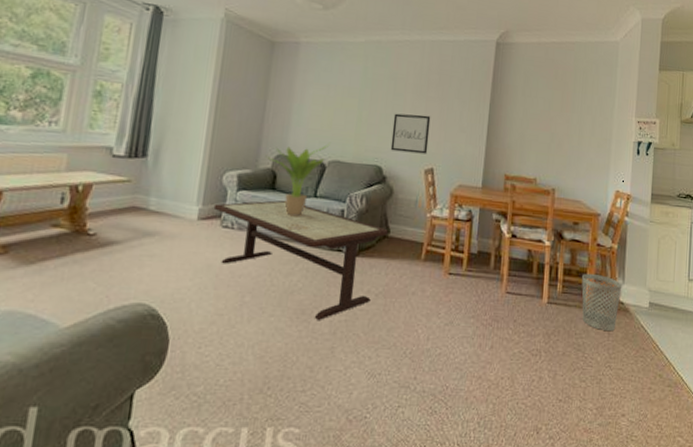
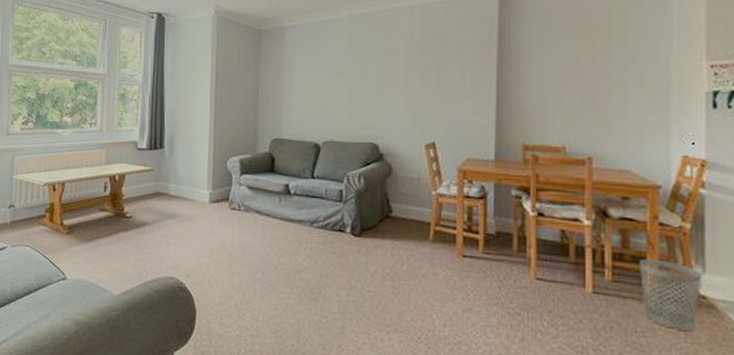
coffee table: present [213,200,389,320] -> none [221,182,391,299]
potted plant: present [265,143,330,217] -> none [263,124,323,198]
wall art: present [390,113,431,154] -> none [385,86,428,128]

